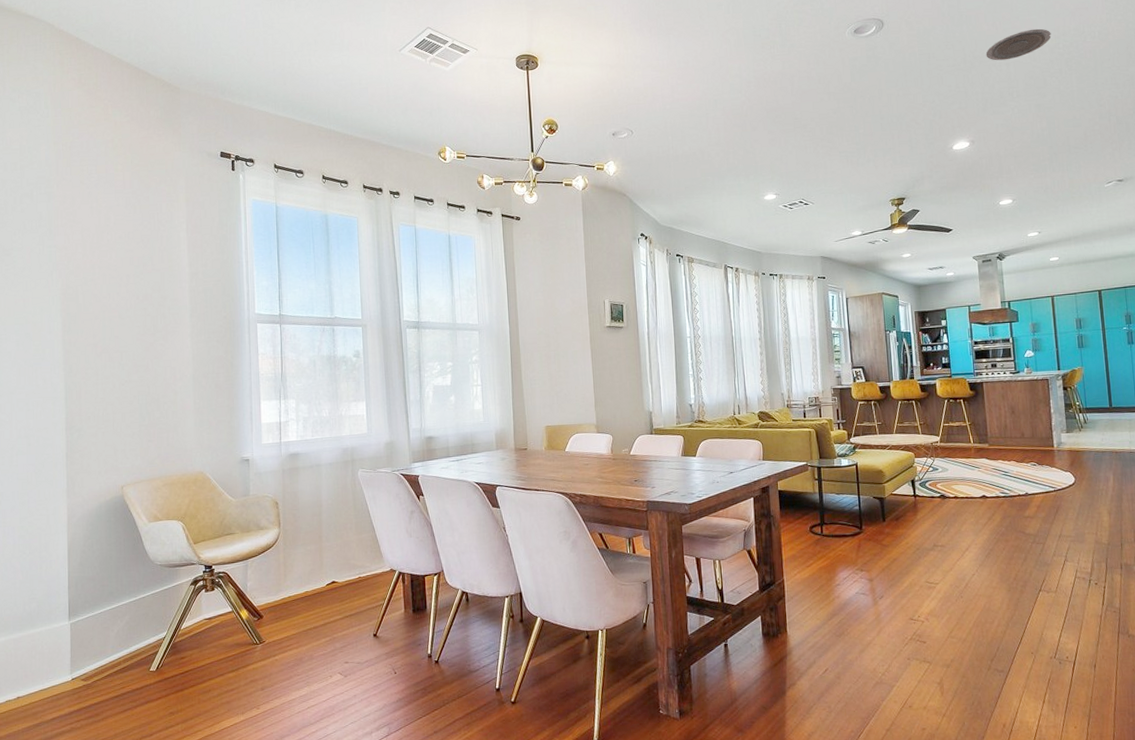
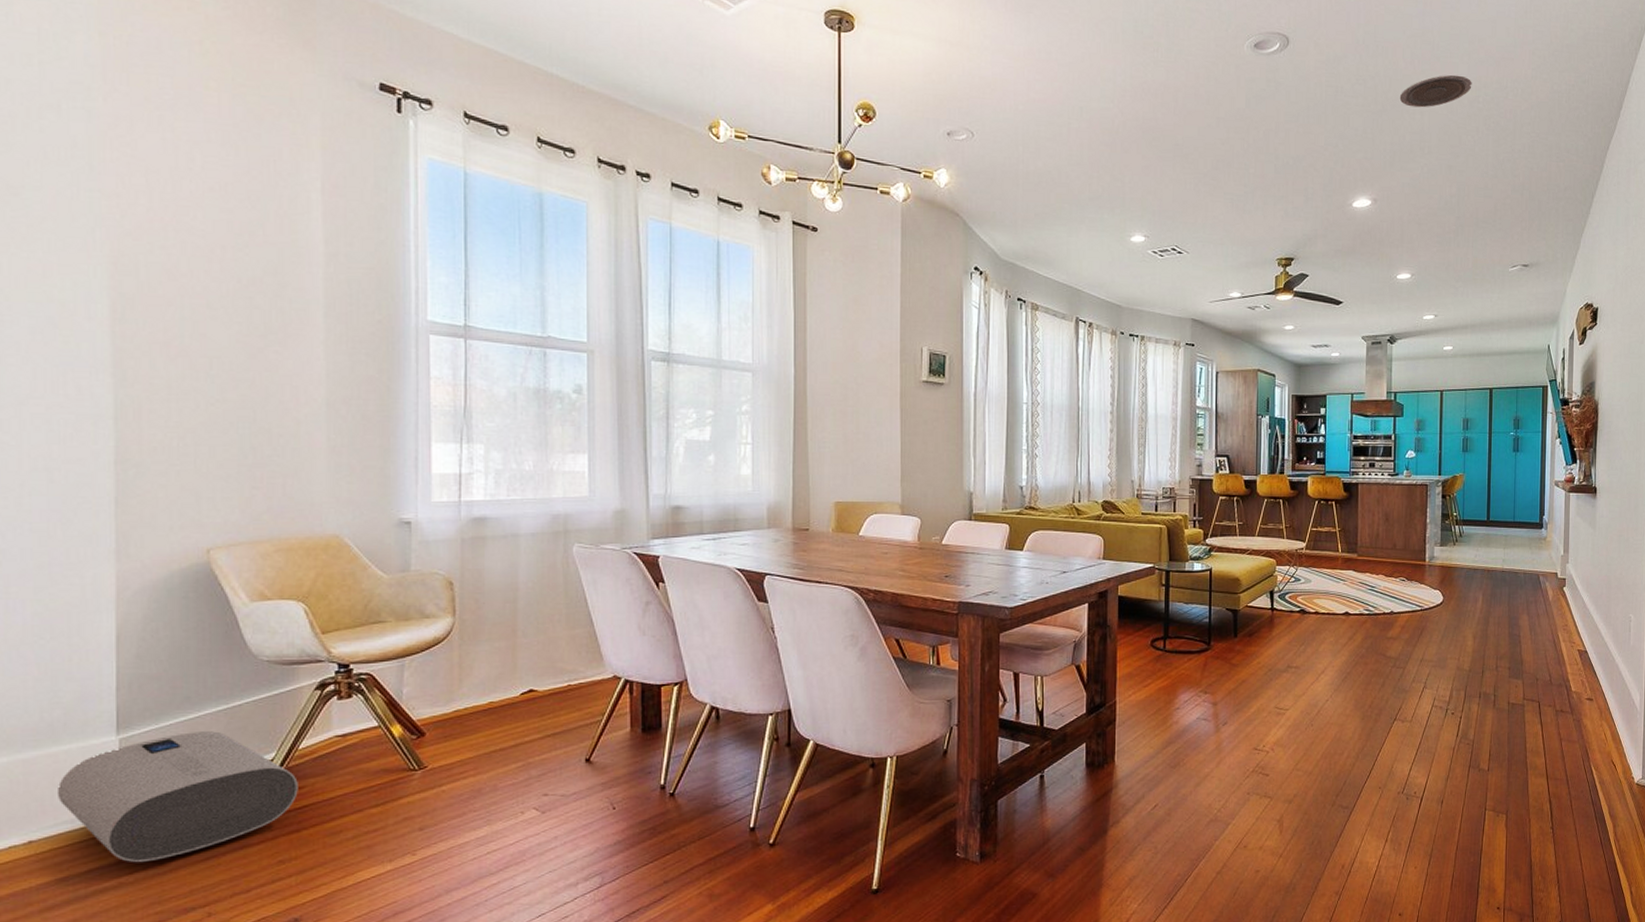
water heater: none [33,617,182,713] -> present [56,731,298,863]

